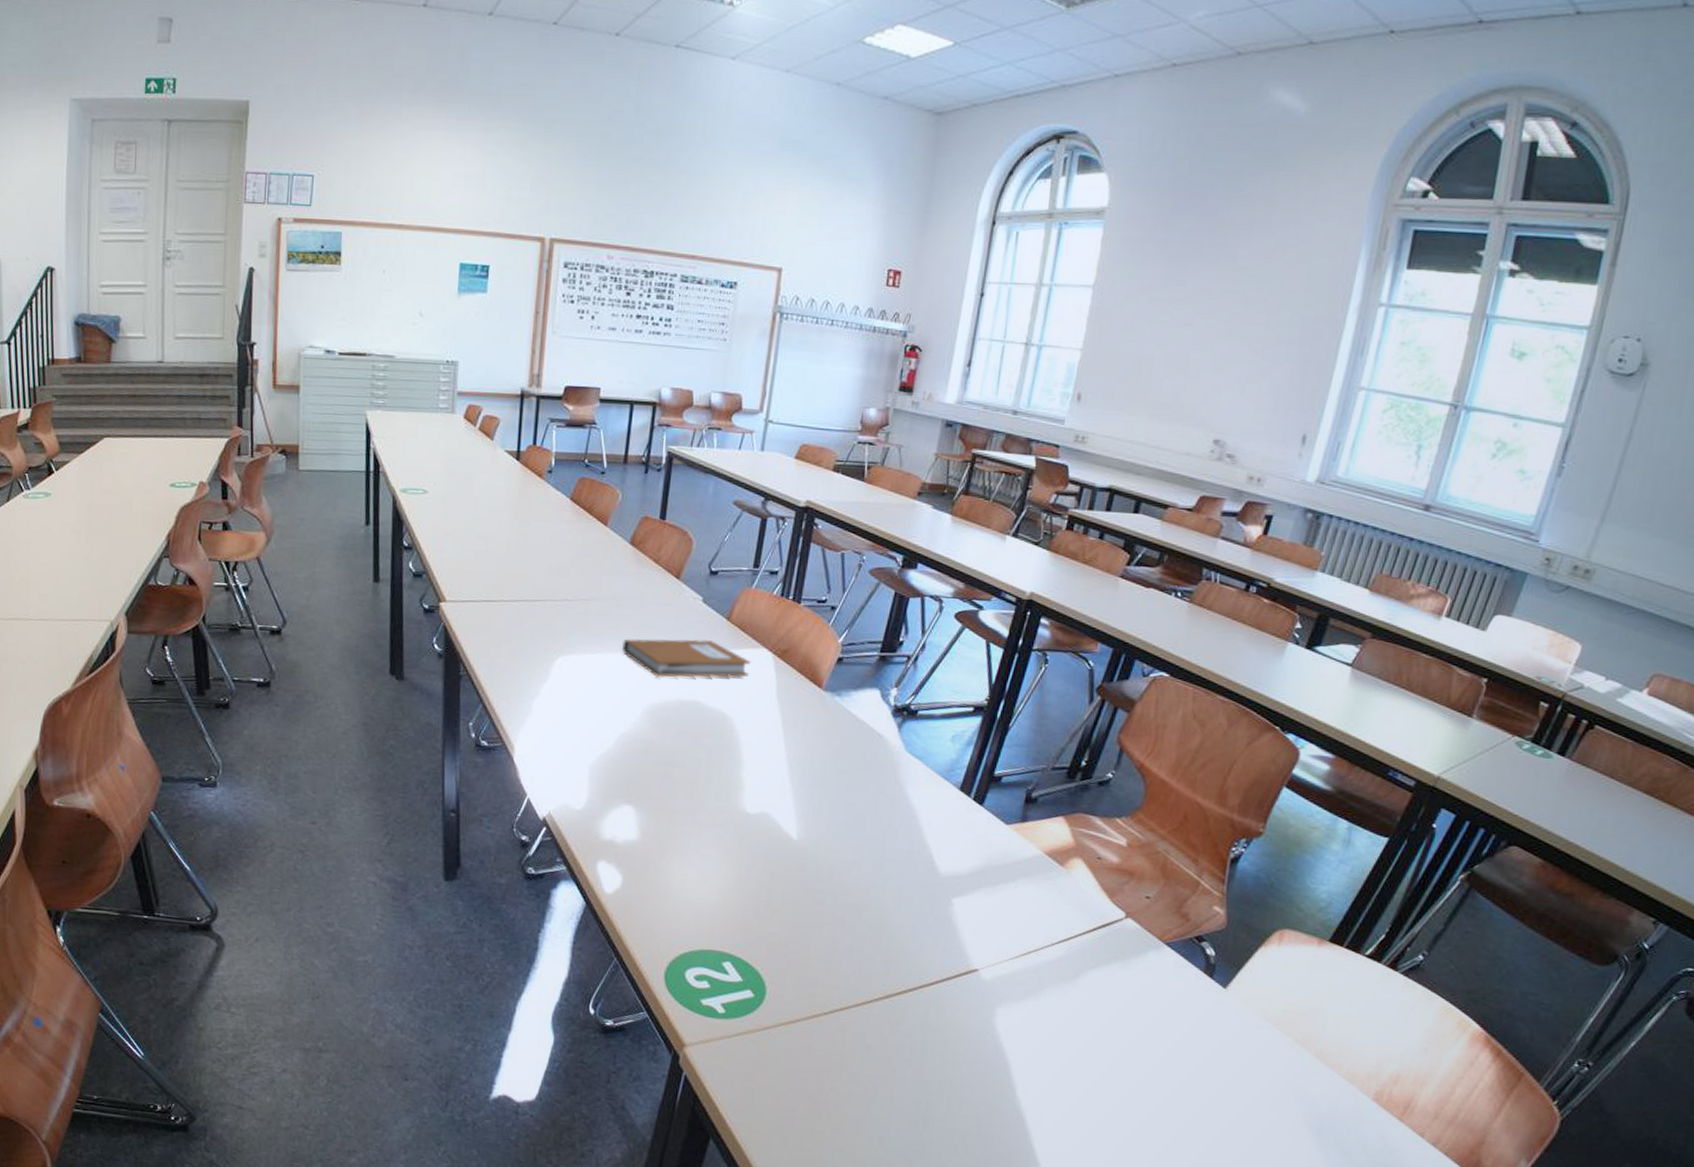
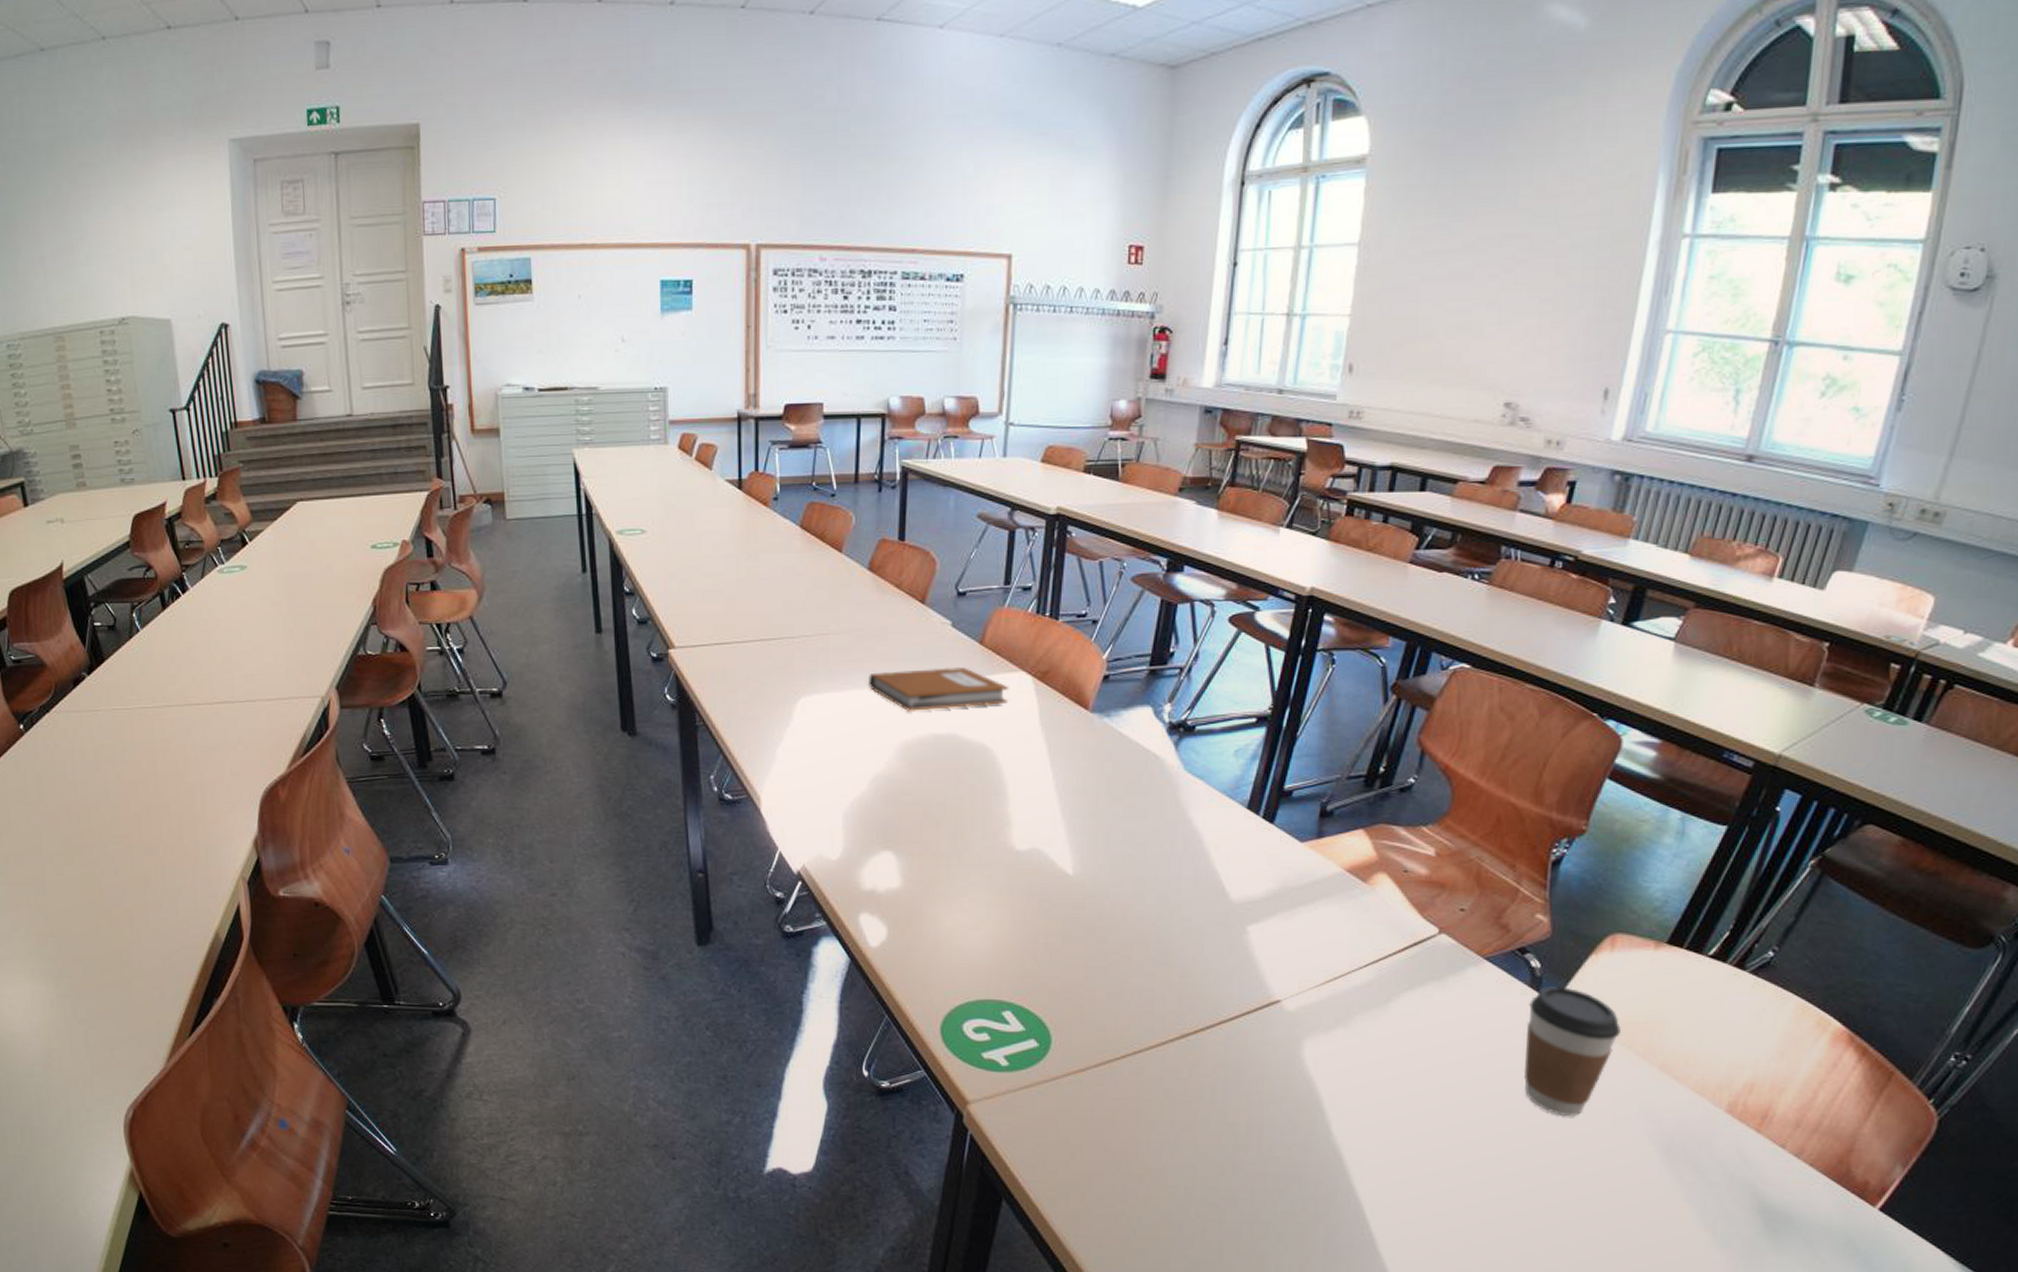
coffee cup: none [1194,973,1283,1095] -> present [1524,986,1621,1117]

